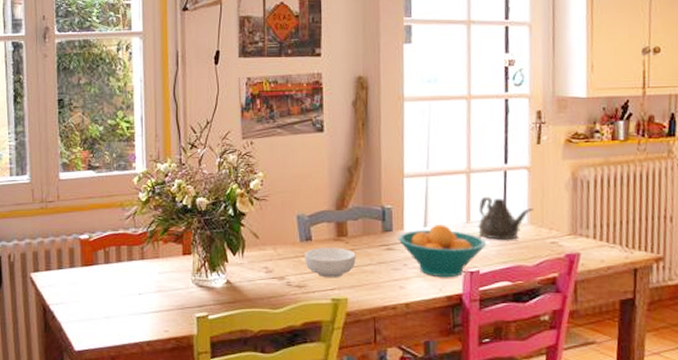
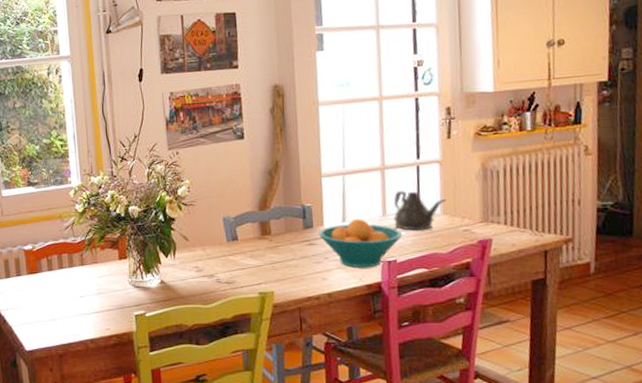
cereal bowl: present [305,247,356,278] -> none [232,245,280,274]

